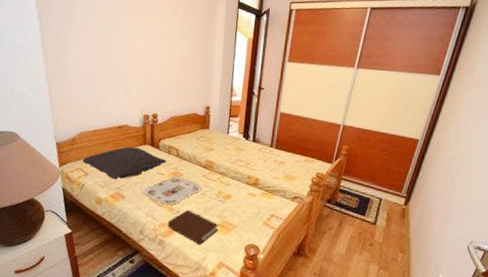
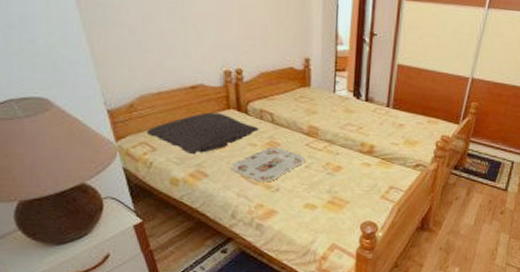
book: present [167,209,218,245] -> none [265,186,328,226]

